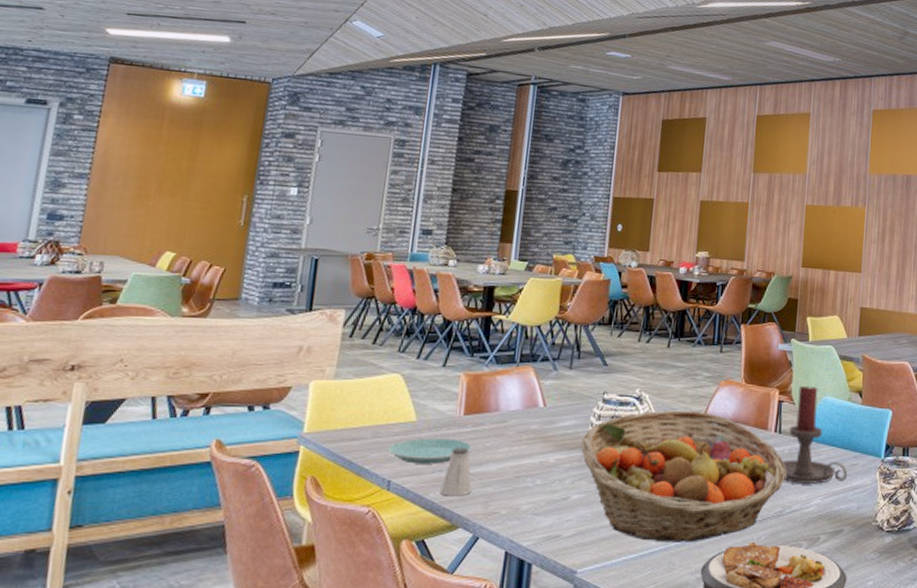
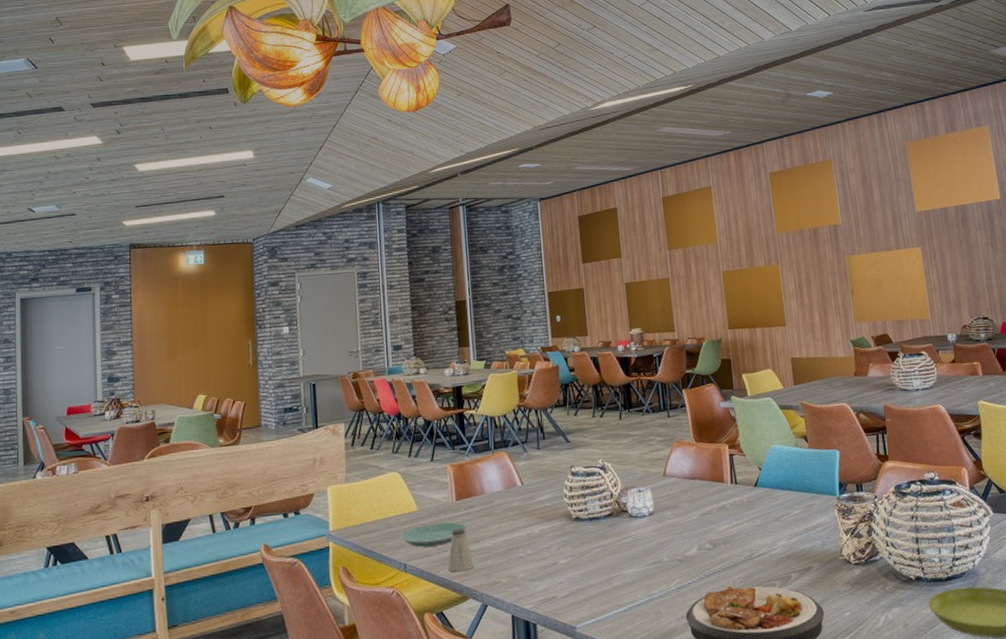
fruit basket: present [581,410,787,543] -> none [559,472,750,595]
candle holder: present [782,385,848,484] -> none [743,436,808,529]

